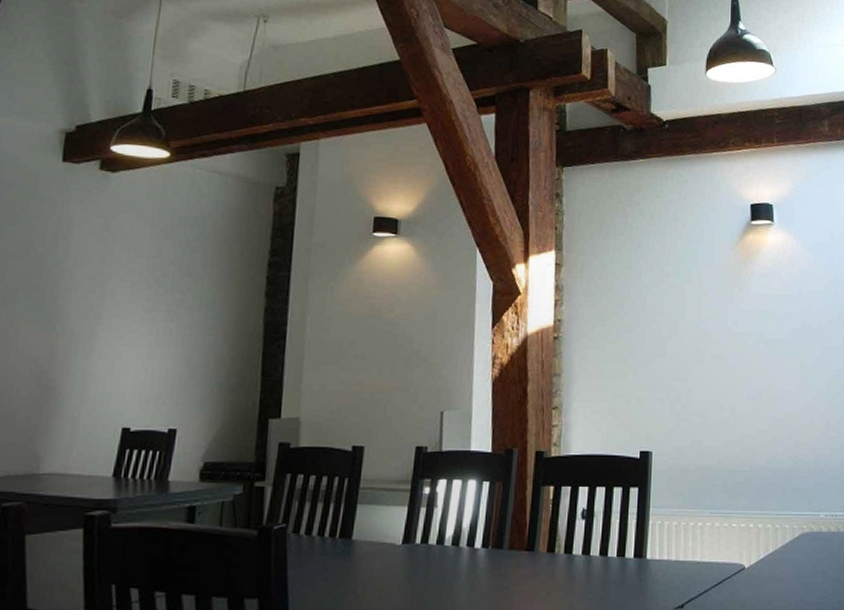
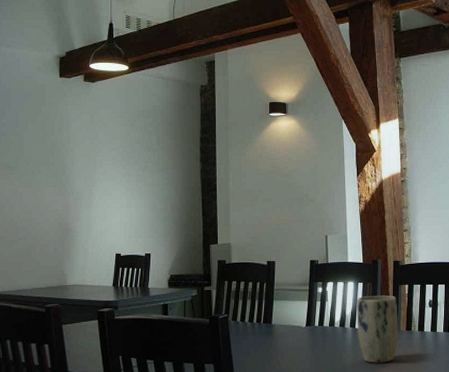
plant pot: none [477,500,537,600] -> present [356,295,398,363]

